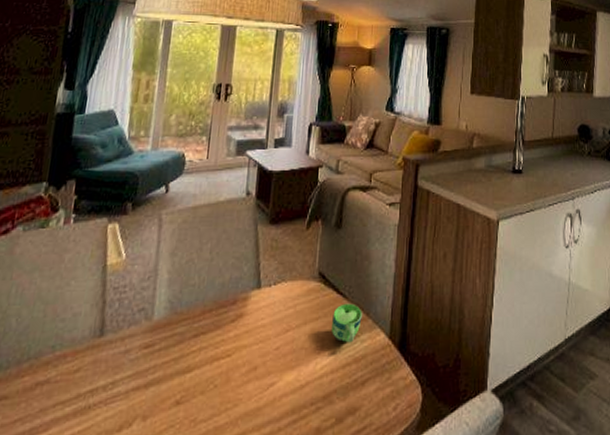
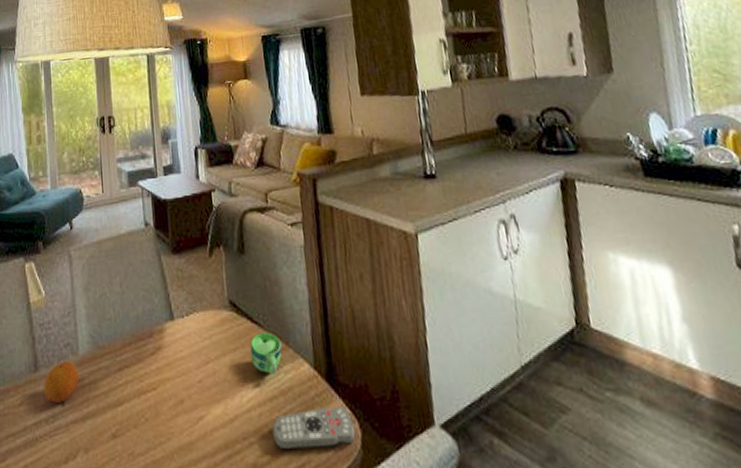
fruit: none [106,326,150,369] -> present [44,361,79,403]
remote control: none [340,373,417,415] -> present [272,407,356,450]

